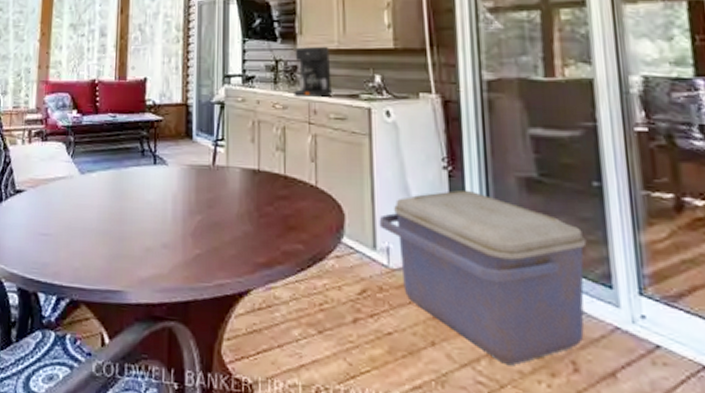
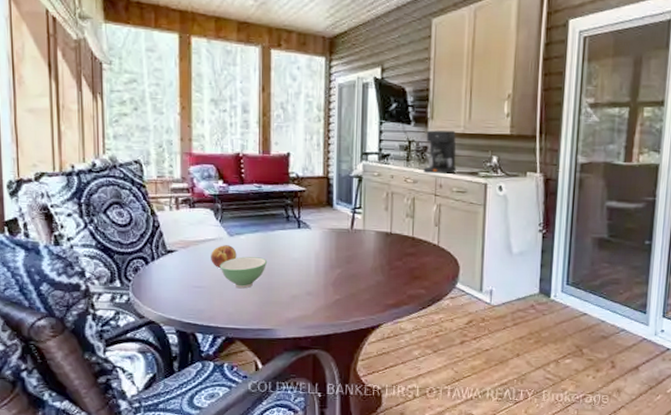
fruit: none [60,184,87,213] -> present [211,245,237,269]
bowl: none [68,198,120,238] -> present [220,256,268,289]
cooler: present [379,189,587,365] -> none [486,247,634,366]

